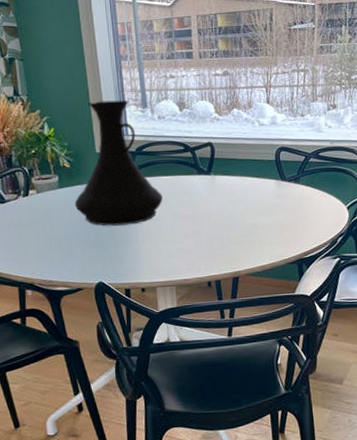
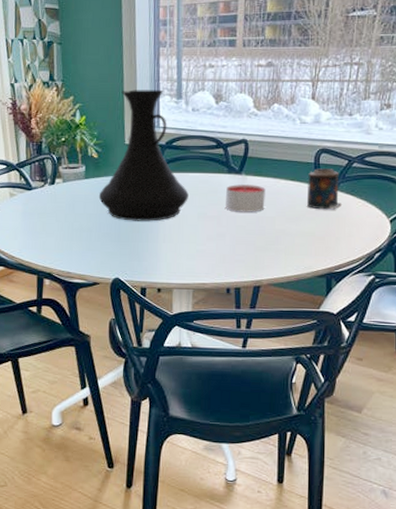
candle: none [198,183,235,210] -> present [226,184,266,212]
candle: none [271,164,303,202] -> present [307,168,341,210]

